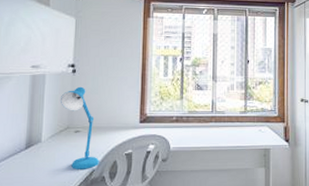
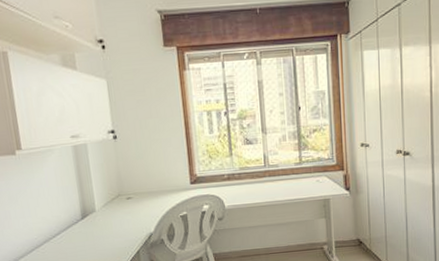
desk lamp: present [60,86,99,169] -> none [106,152,156,235]

